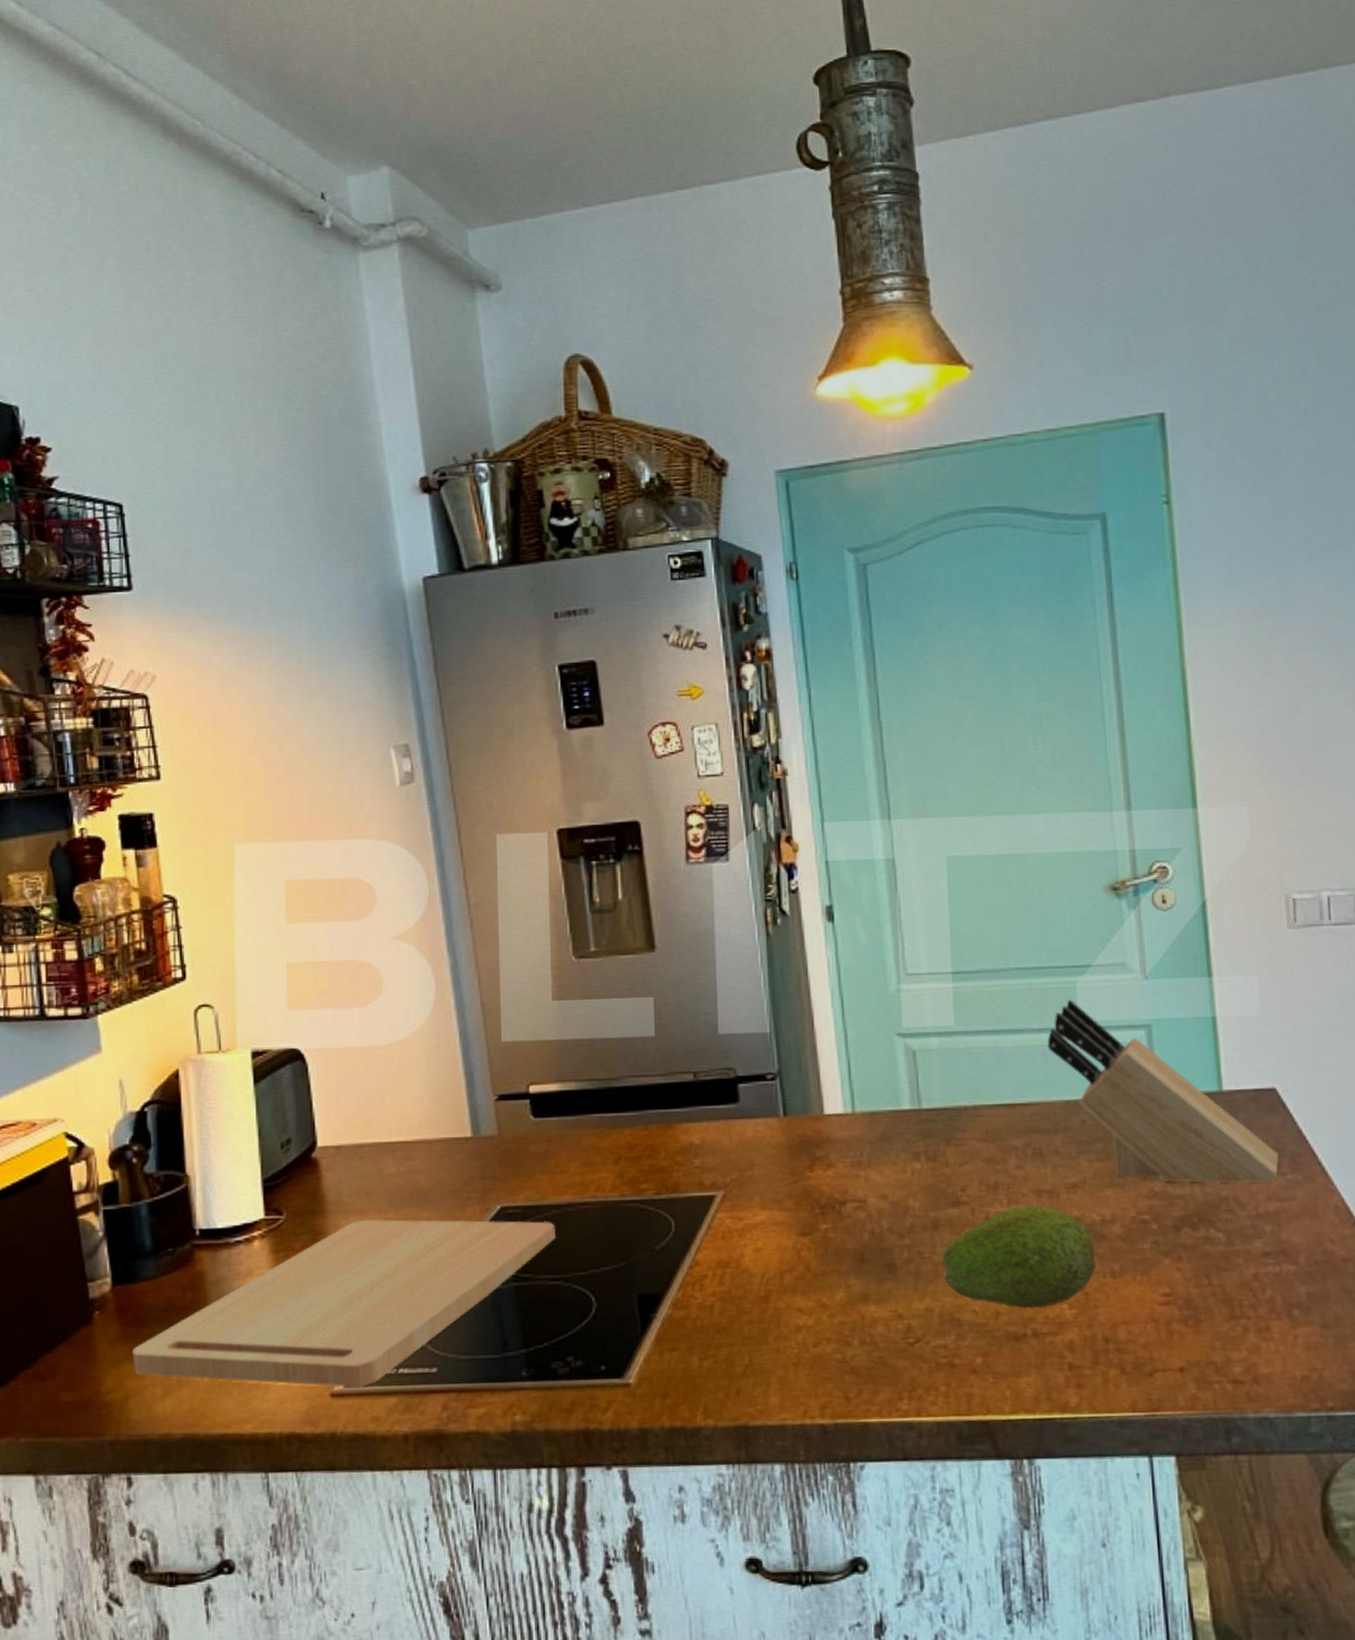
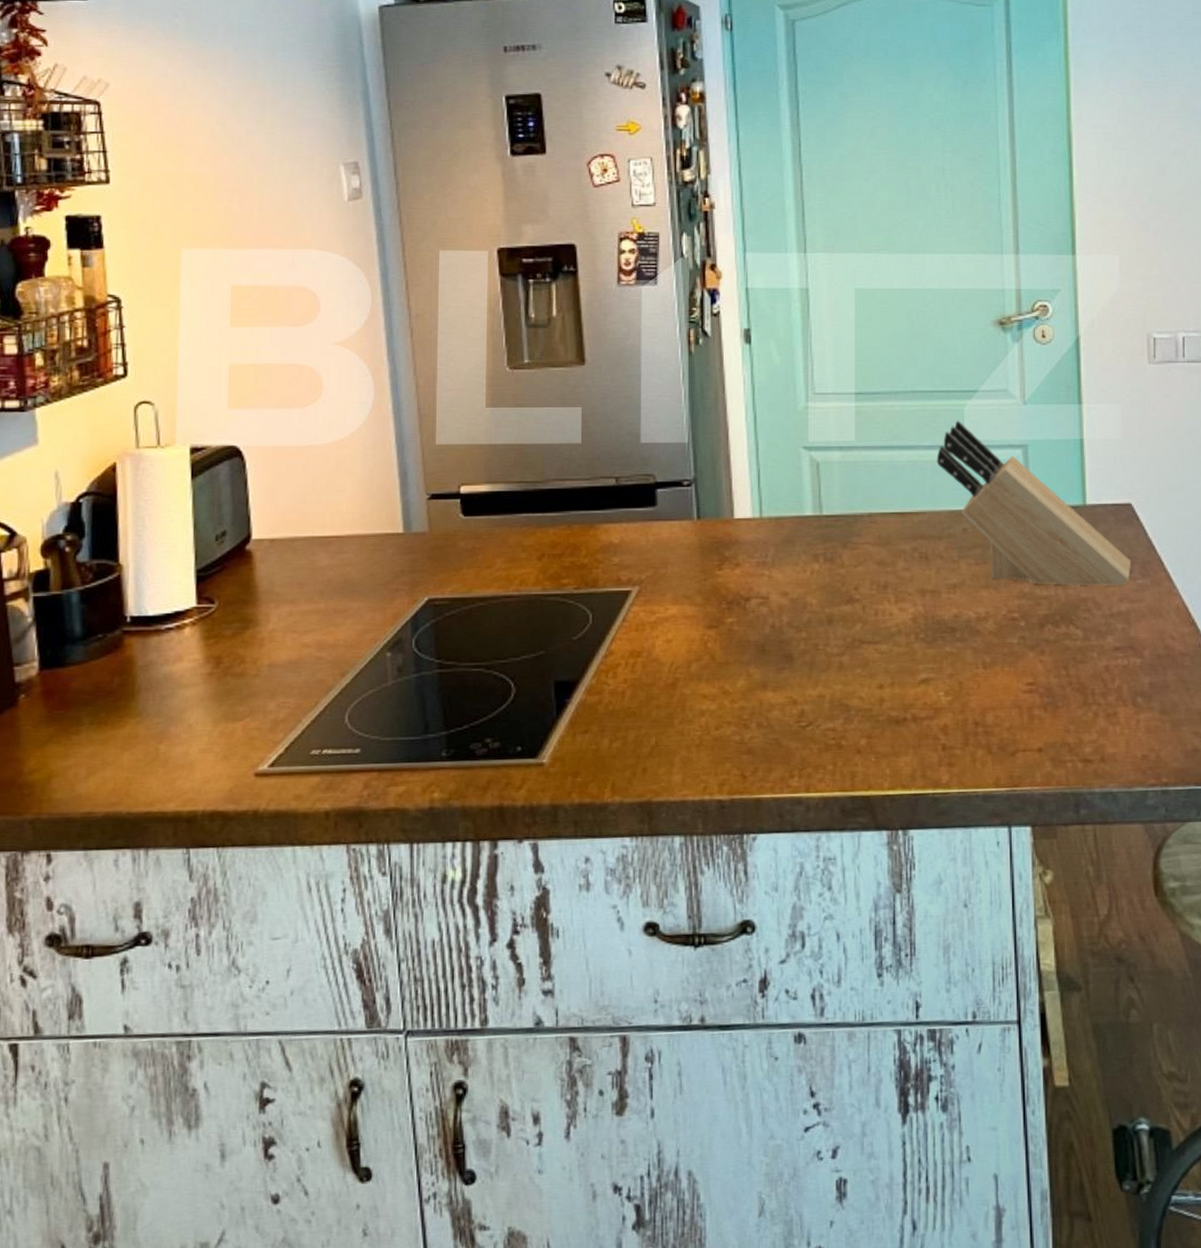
cutting board: present [132,1218,556,1387] -> none [57,608,480,767]
fruit: present [941,1205,1096,1309] -> none [834,603,970,696]

